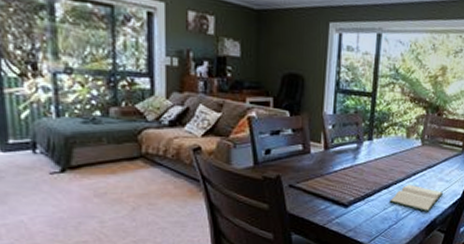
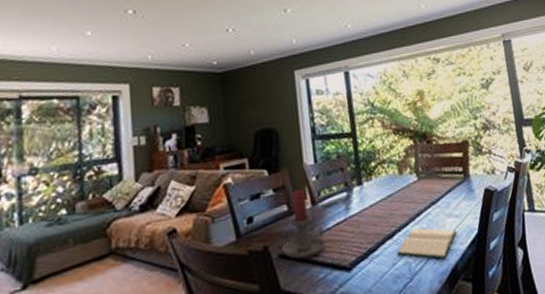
candle holder: none [293,134,331,191] -> present [282,188,327,259]

